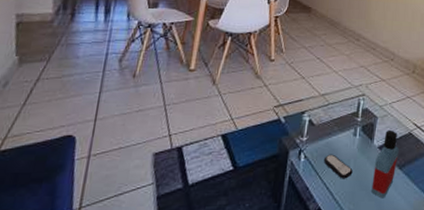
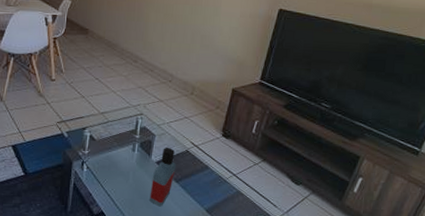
remote control: present [323,154,353,179] -> none [104,166,132,188]

